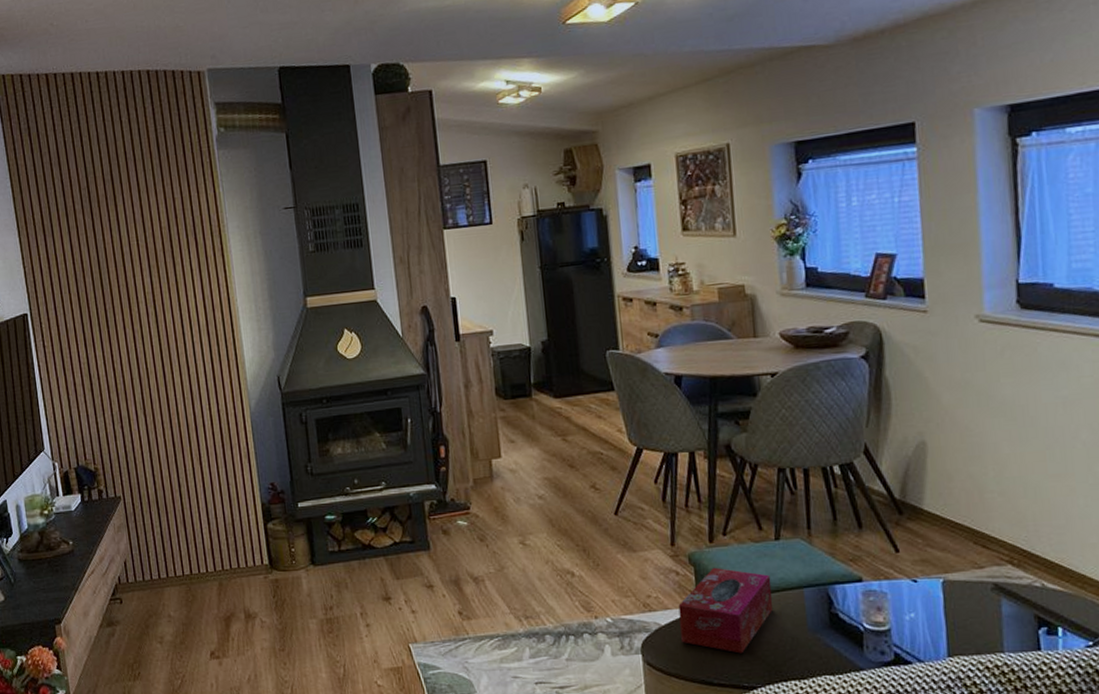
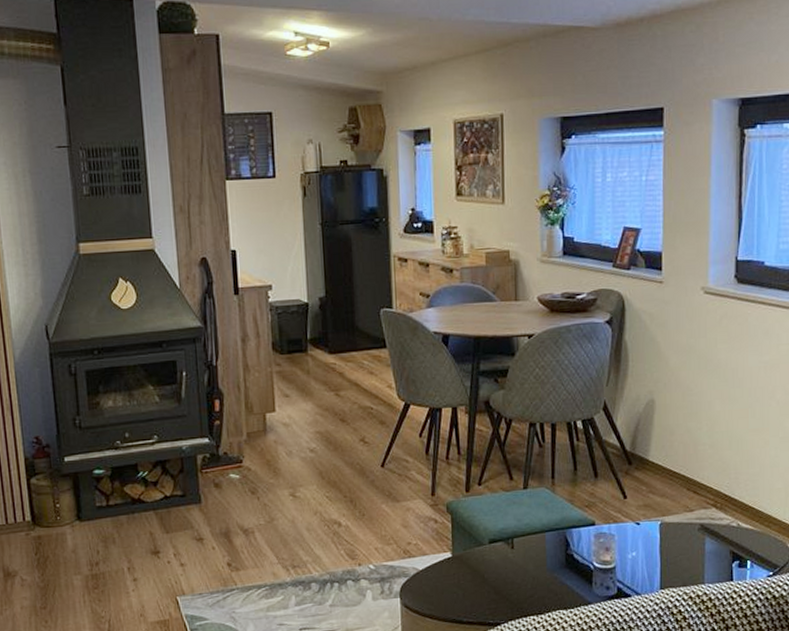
tissue box: present [678,567,773,654] -> none [435,515,519,594]

